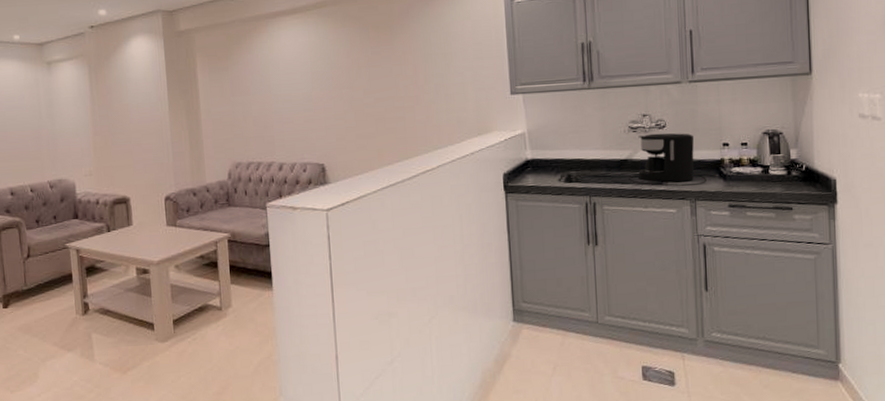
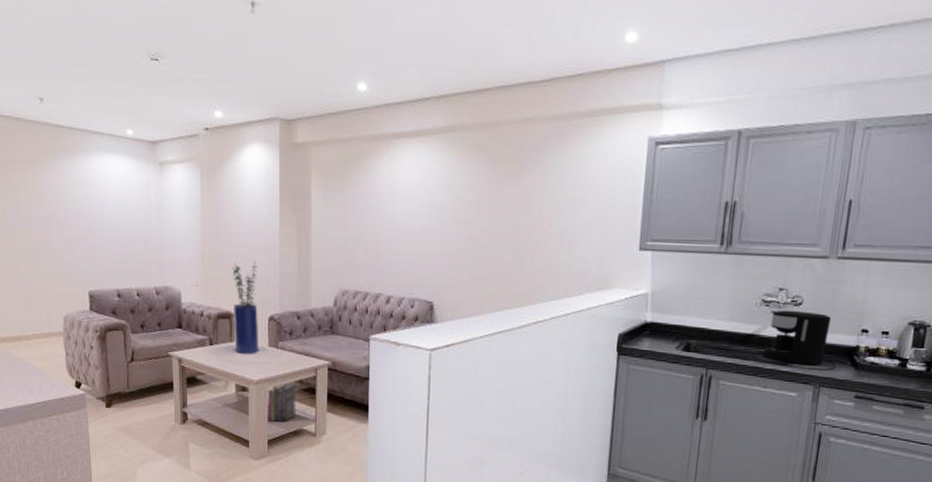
vase: none [125,144,158,238] -> present [232,261,259,355]
books: none [169,259,200,301] -> present [267,383,296,422]

